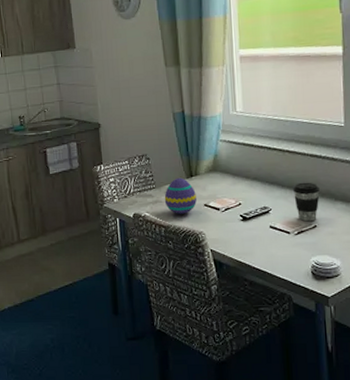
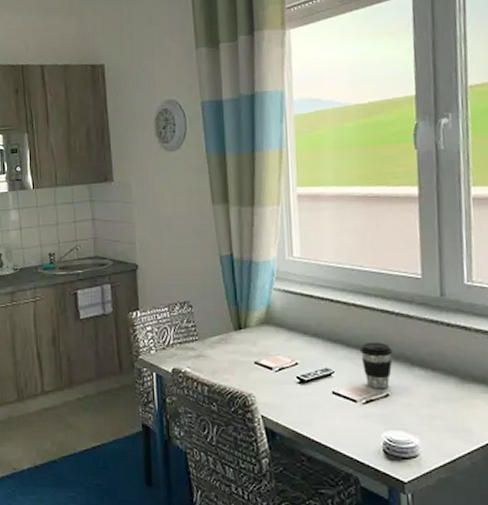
decorative egg: present [164,177,197,214] -> none [208,329,246,372]

